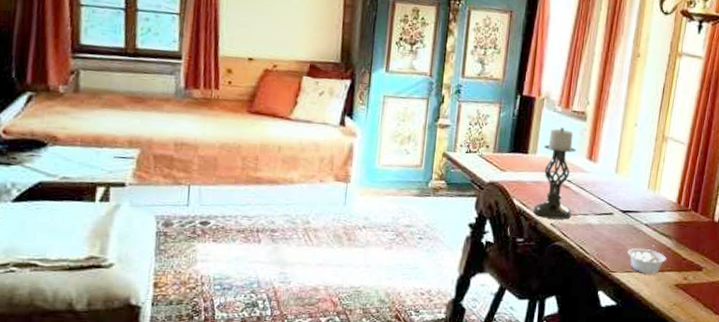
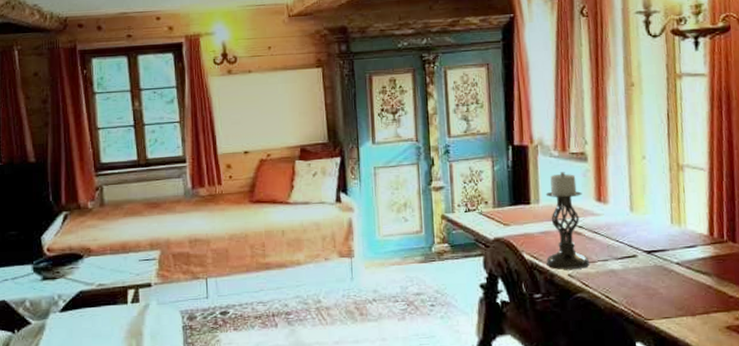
legume: present [627,245,666,275] -> none [662,285,709,319]

